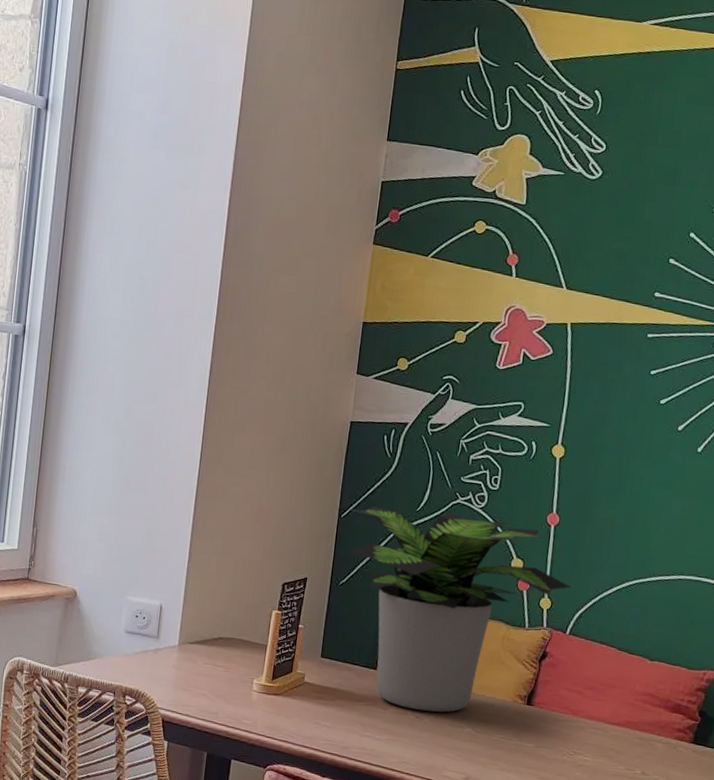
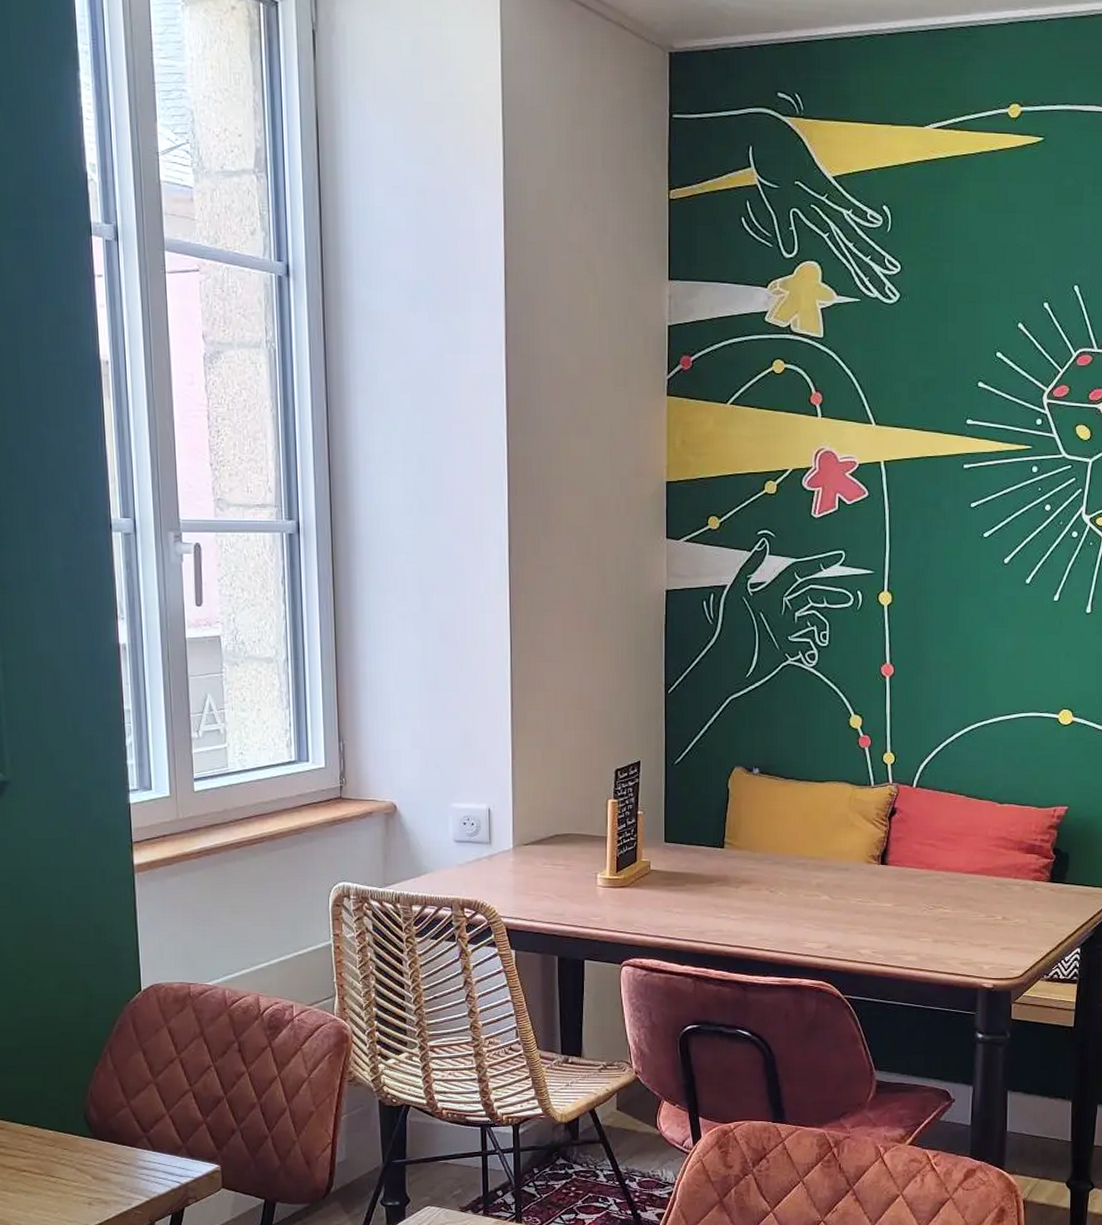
potted plant: present [349,506,571,713] -> none [675,676,913,885]

